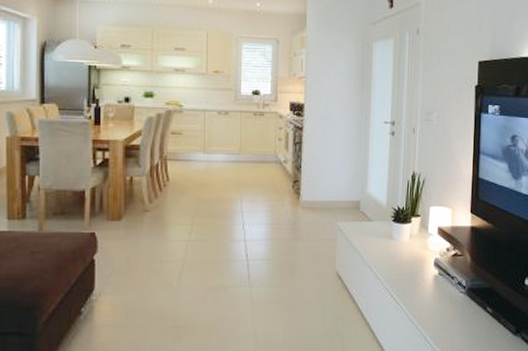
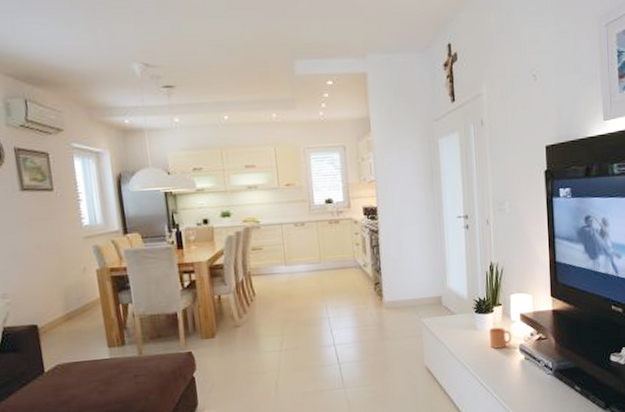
cup: none [405,239,427,261] -> present [489,327,511,349]

